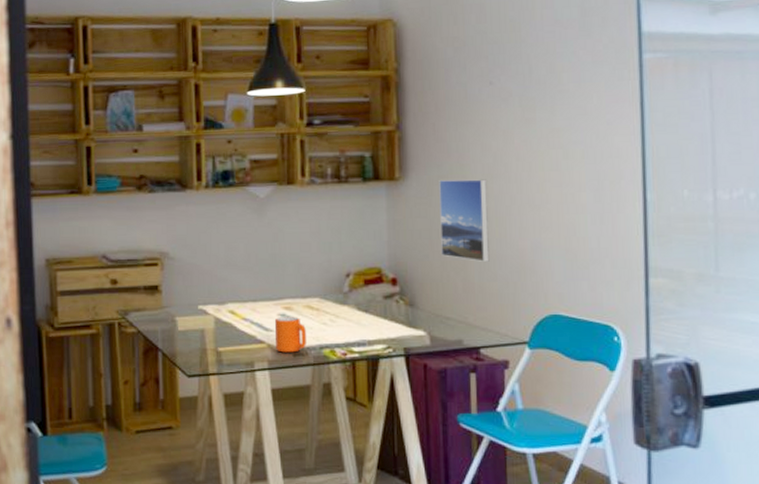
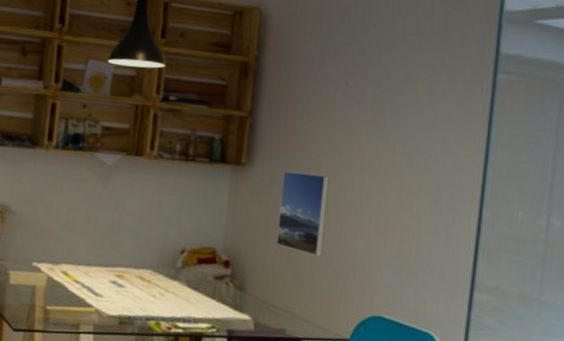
mug: present [274,317,306,353] -> none [102,283,135,321]

